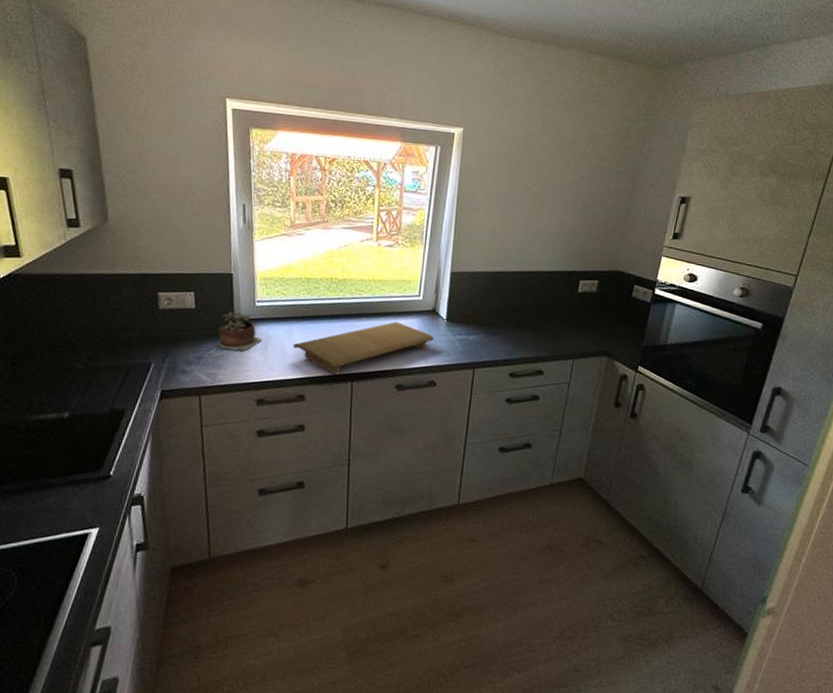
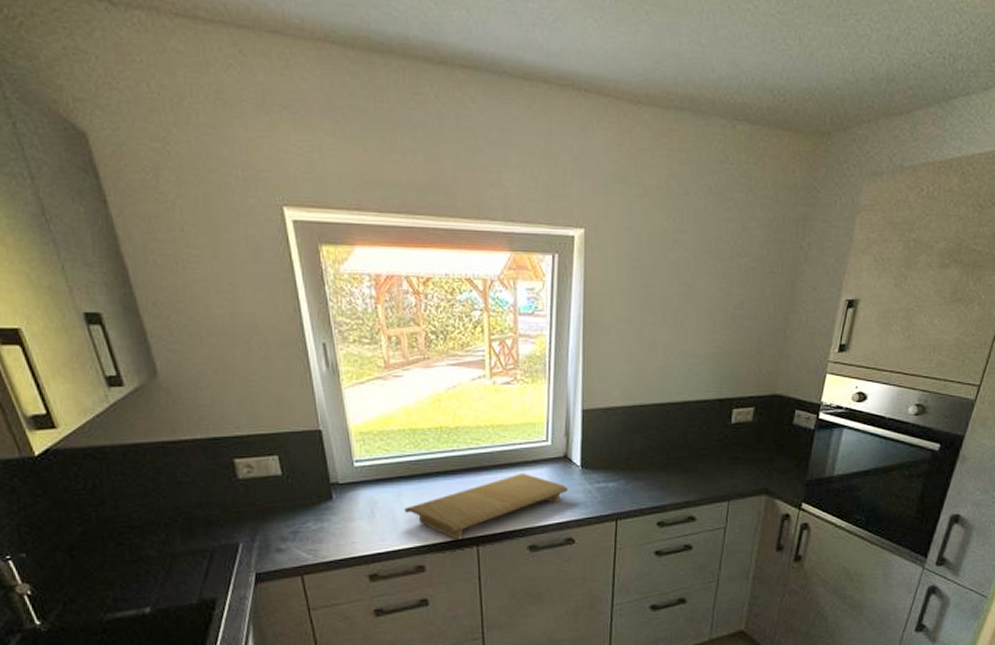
succulent plant: present [214,311,263,352] -> none [310,475,368,522]

